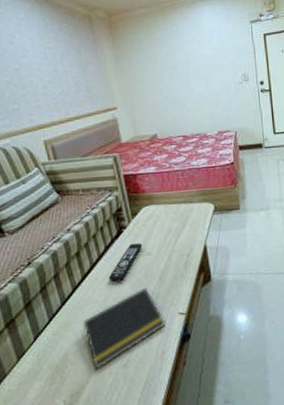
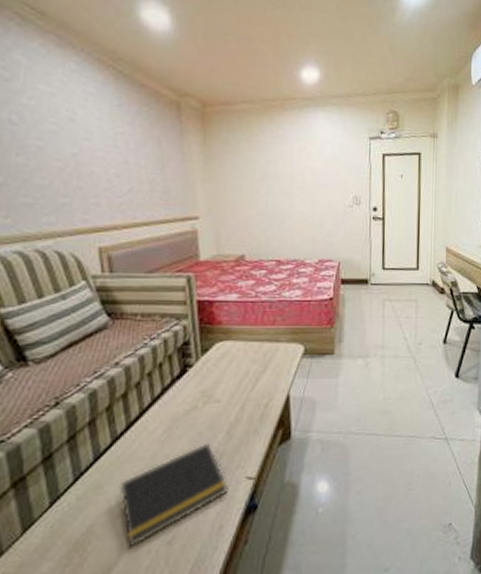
remote control: present [108,243,143,283] -> none [161,386,211,435]

